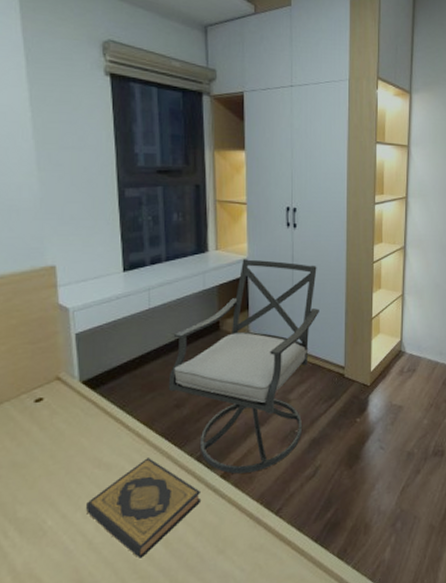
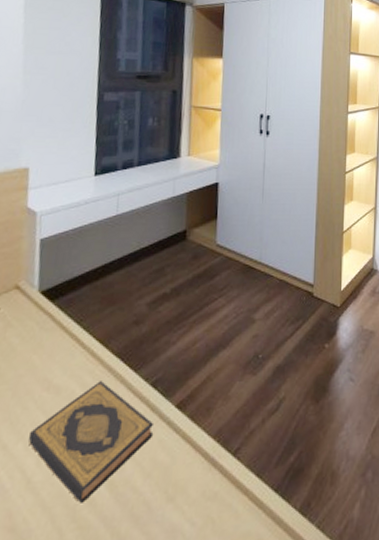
chair: present [168,259,319,474] -> none [128,166,289,404]

